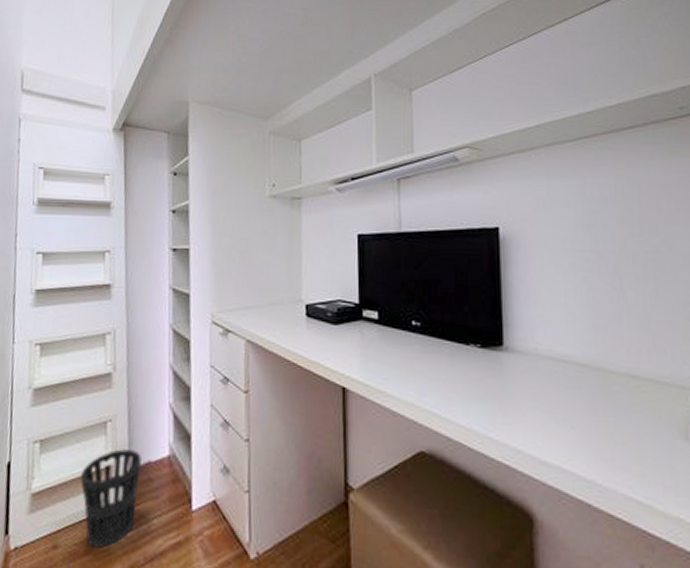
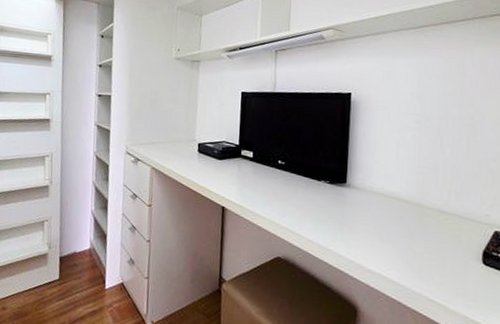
wastebasket: present [80,449,142,548] -> none [23,242,69,312]

